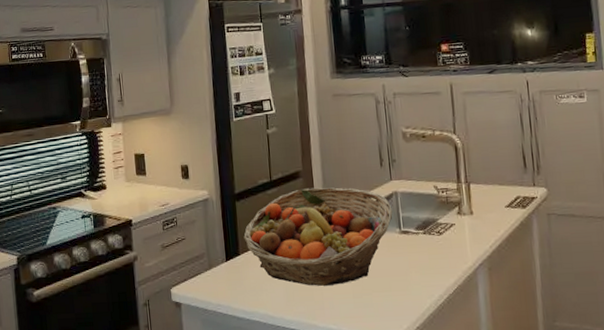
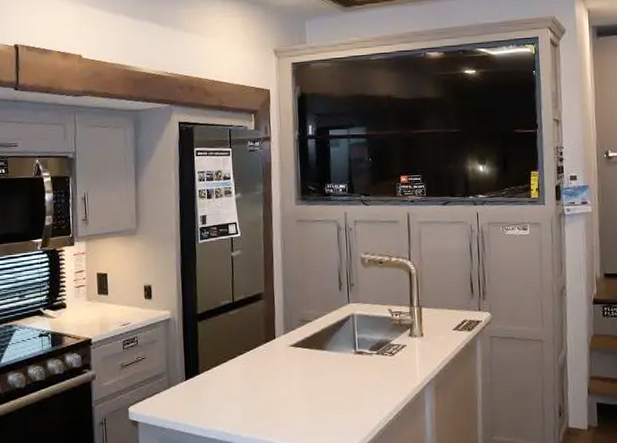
fruit basket: present [244,187,393,286] -> none [204,309,349,404]

